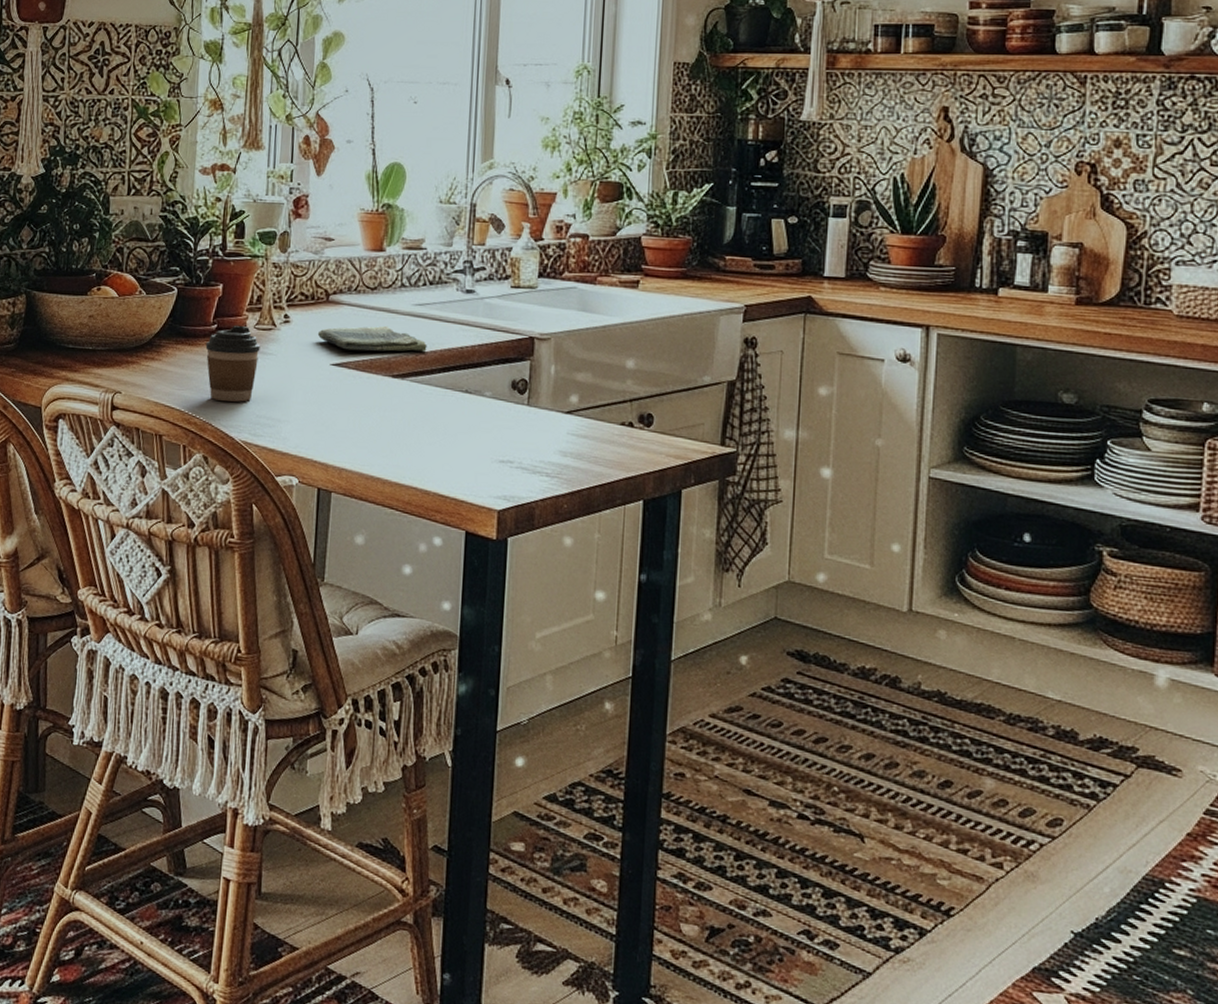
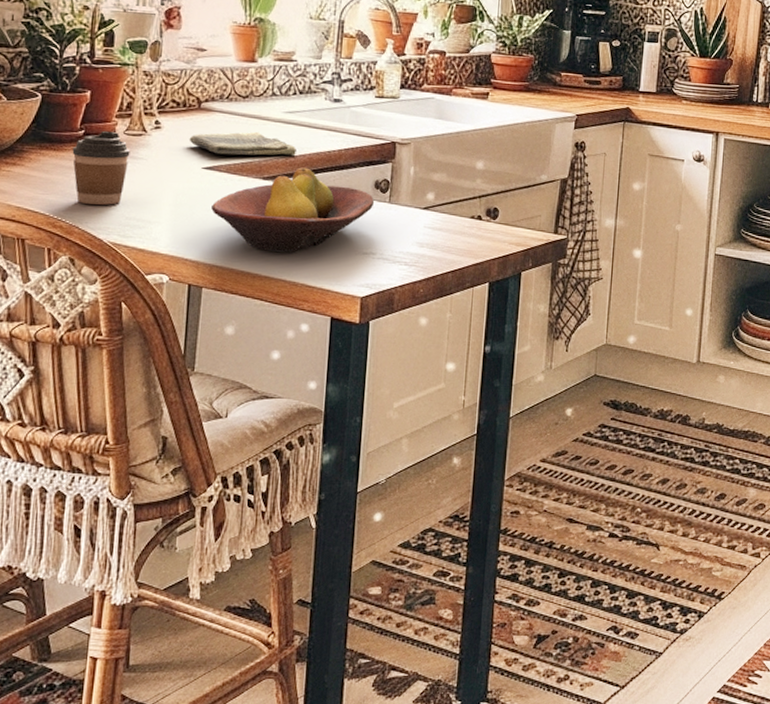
fruit bowl: none [340,364,512,457] -> present [211,167,375,252]

